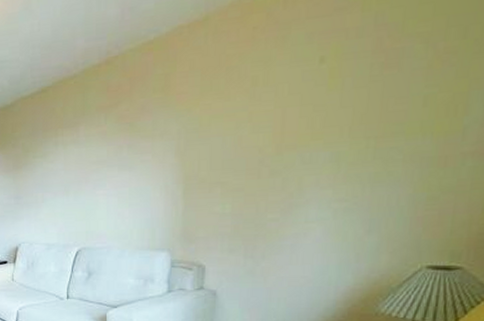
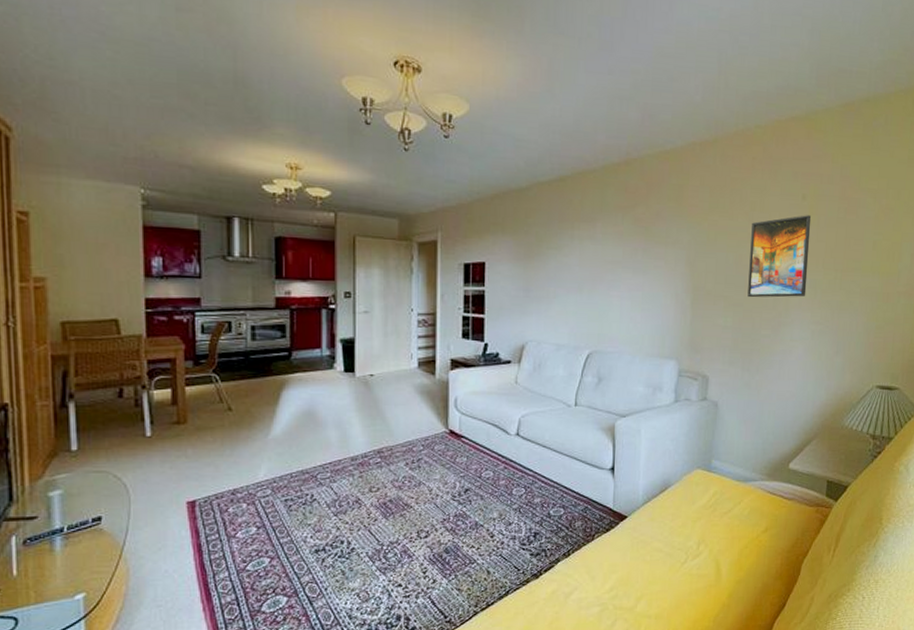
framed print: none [249,79,333,181] -> present [747,215,812,298]

